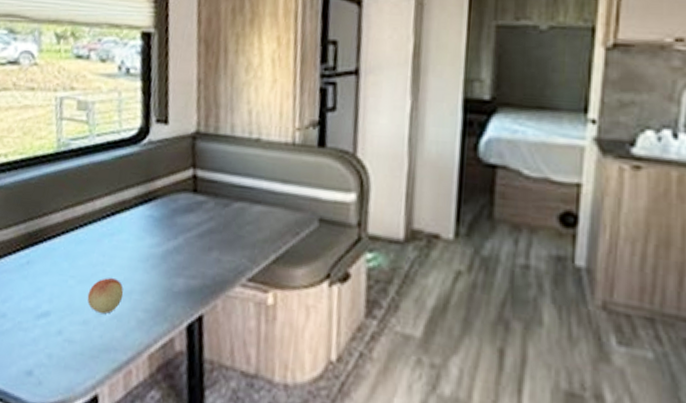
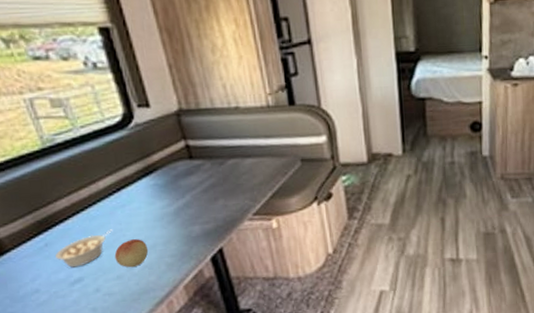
legume: none [32,260,95,298] -> present [55,229,113,268]

